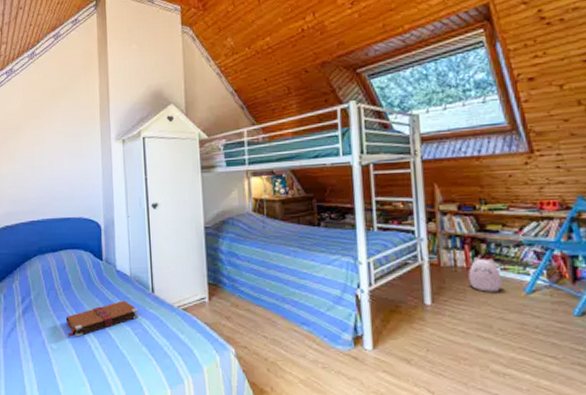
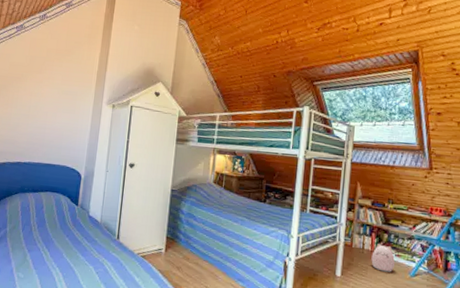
book: present [65,300,139,337] -> none [35,242,103,270]

